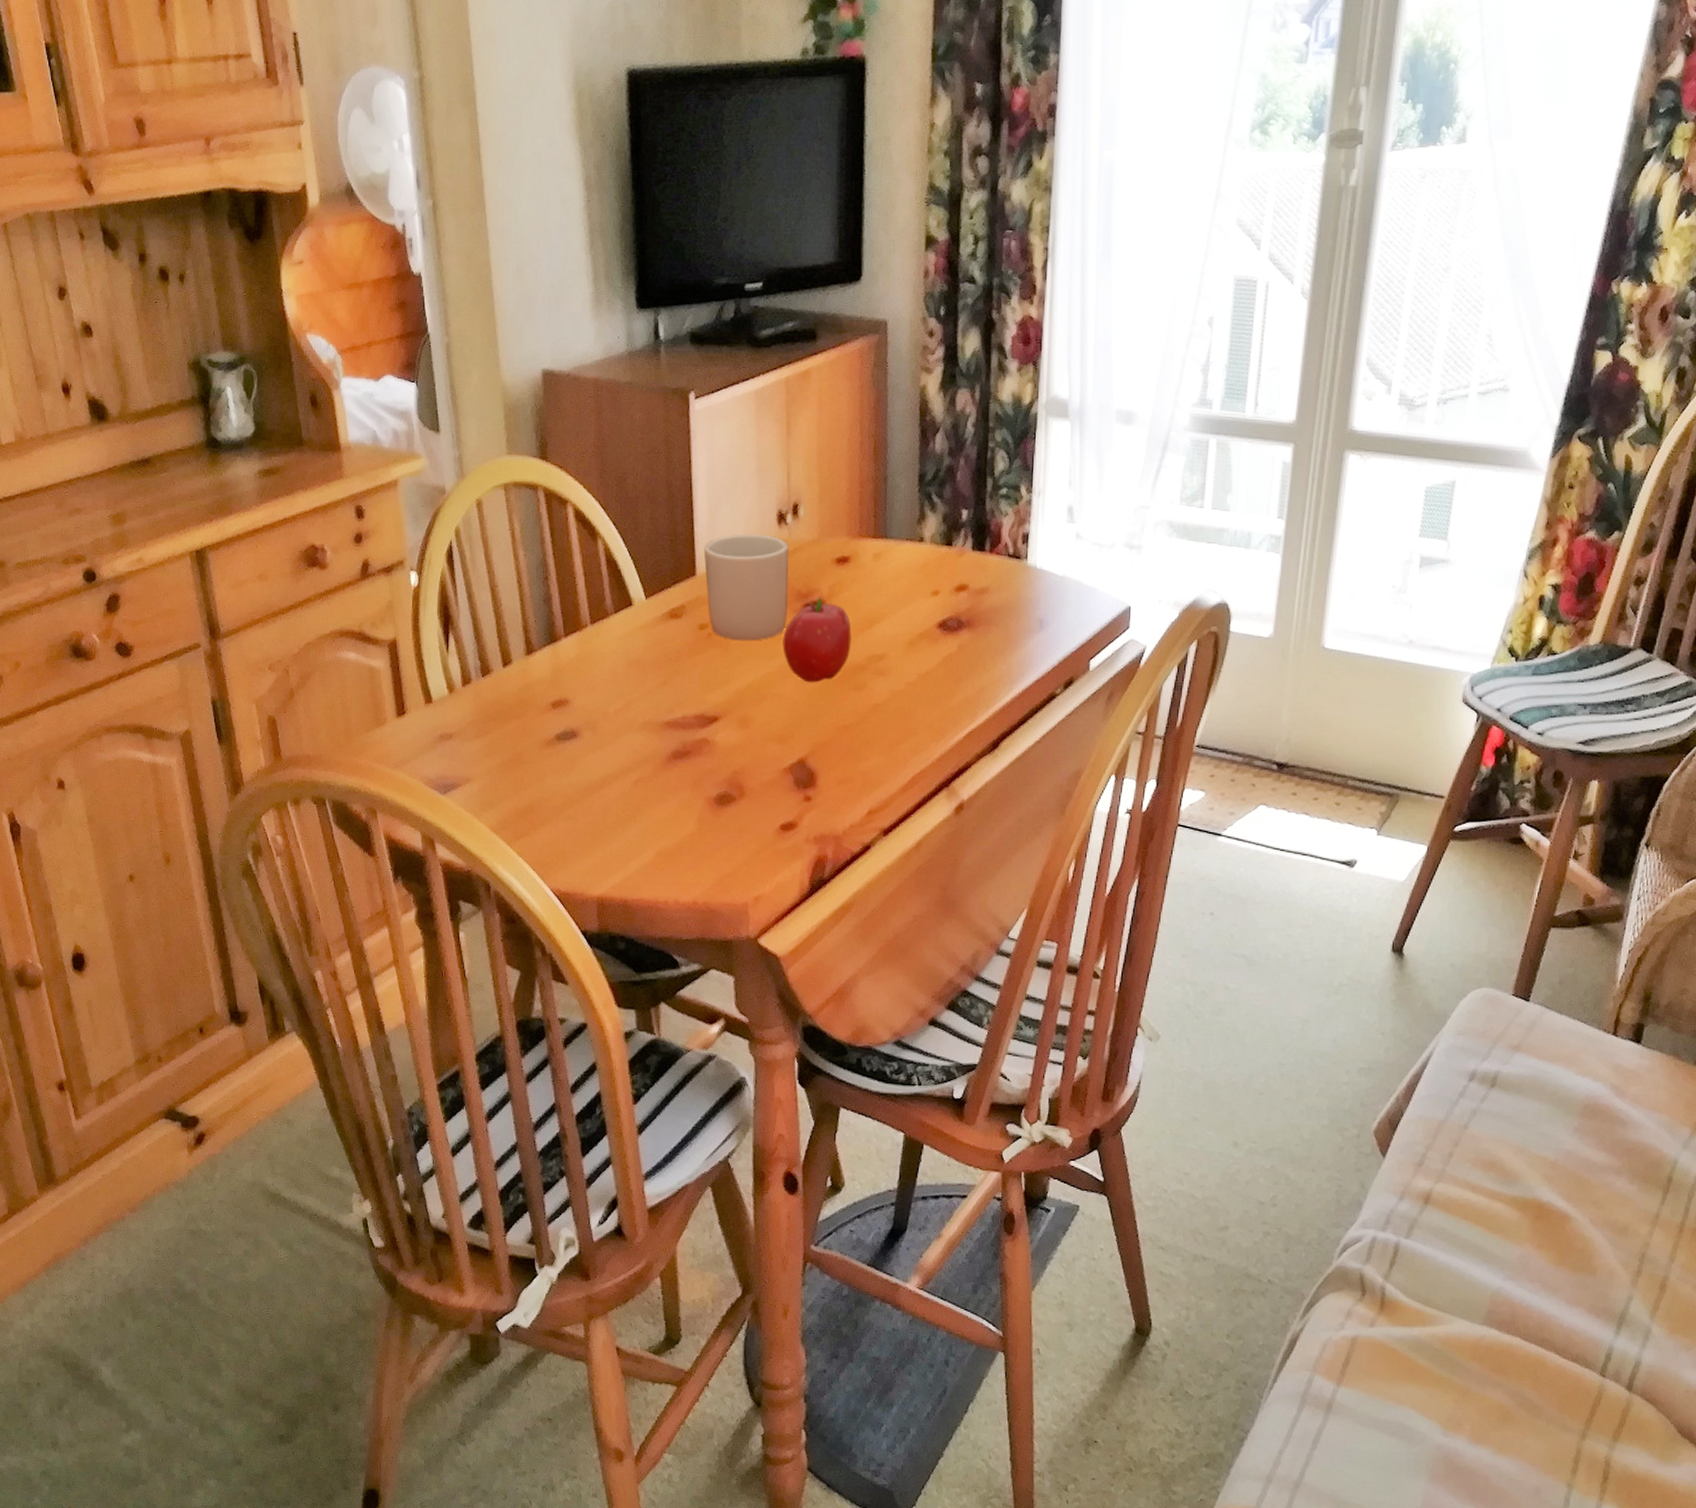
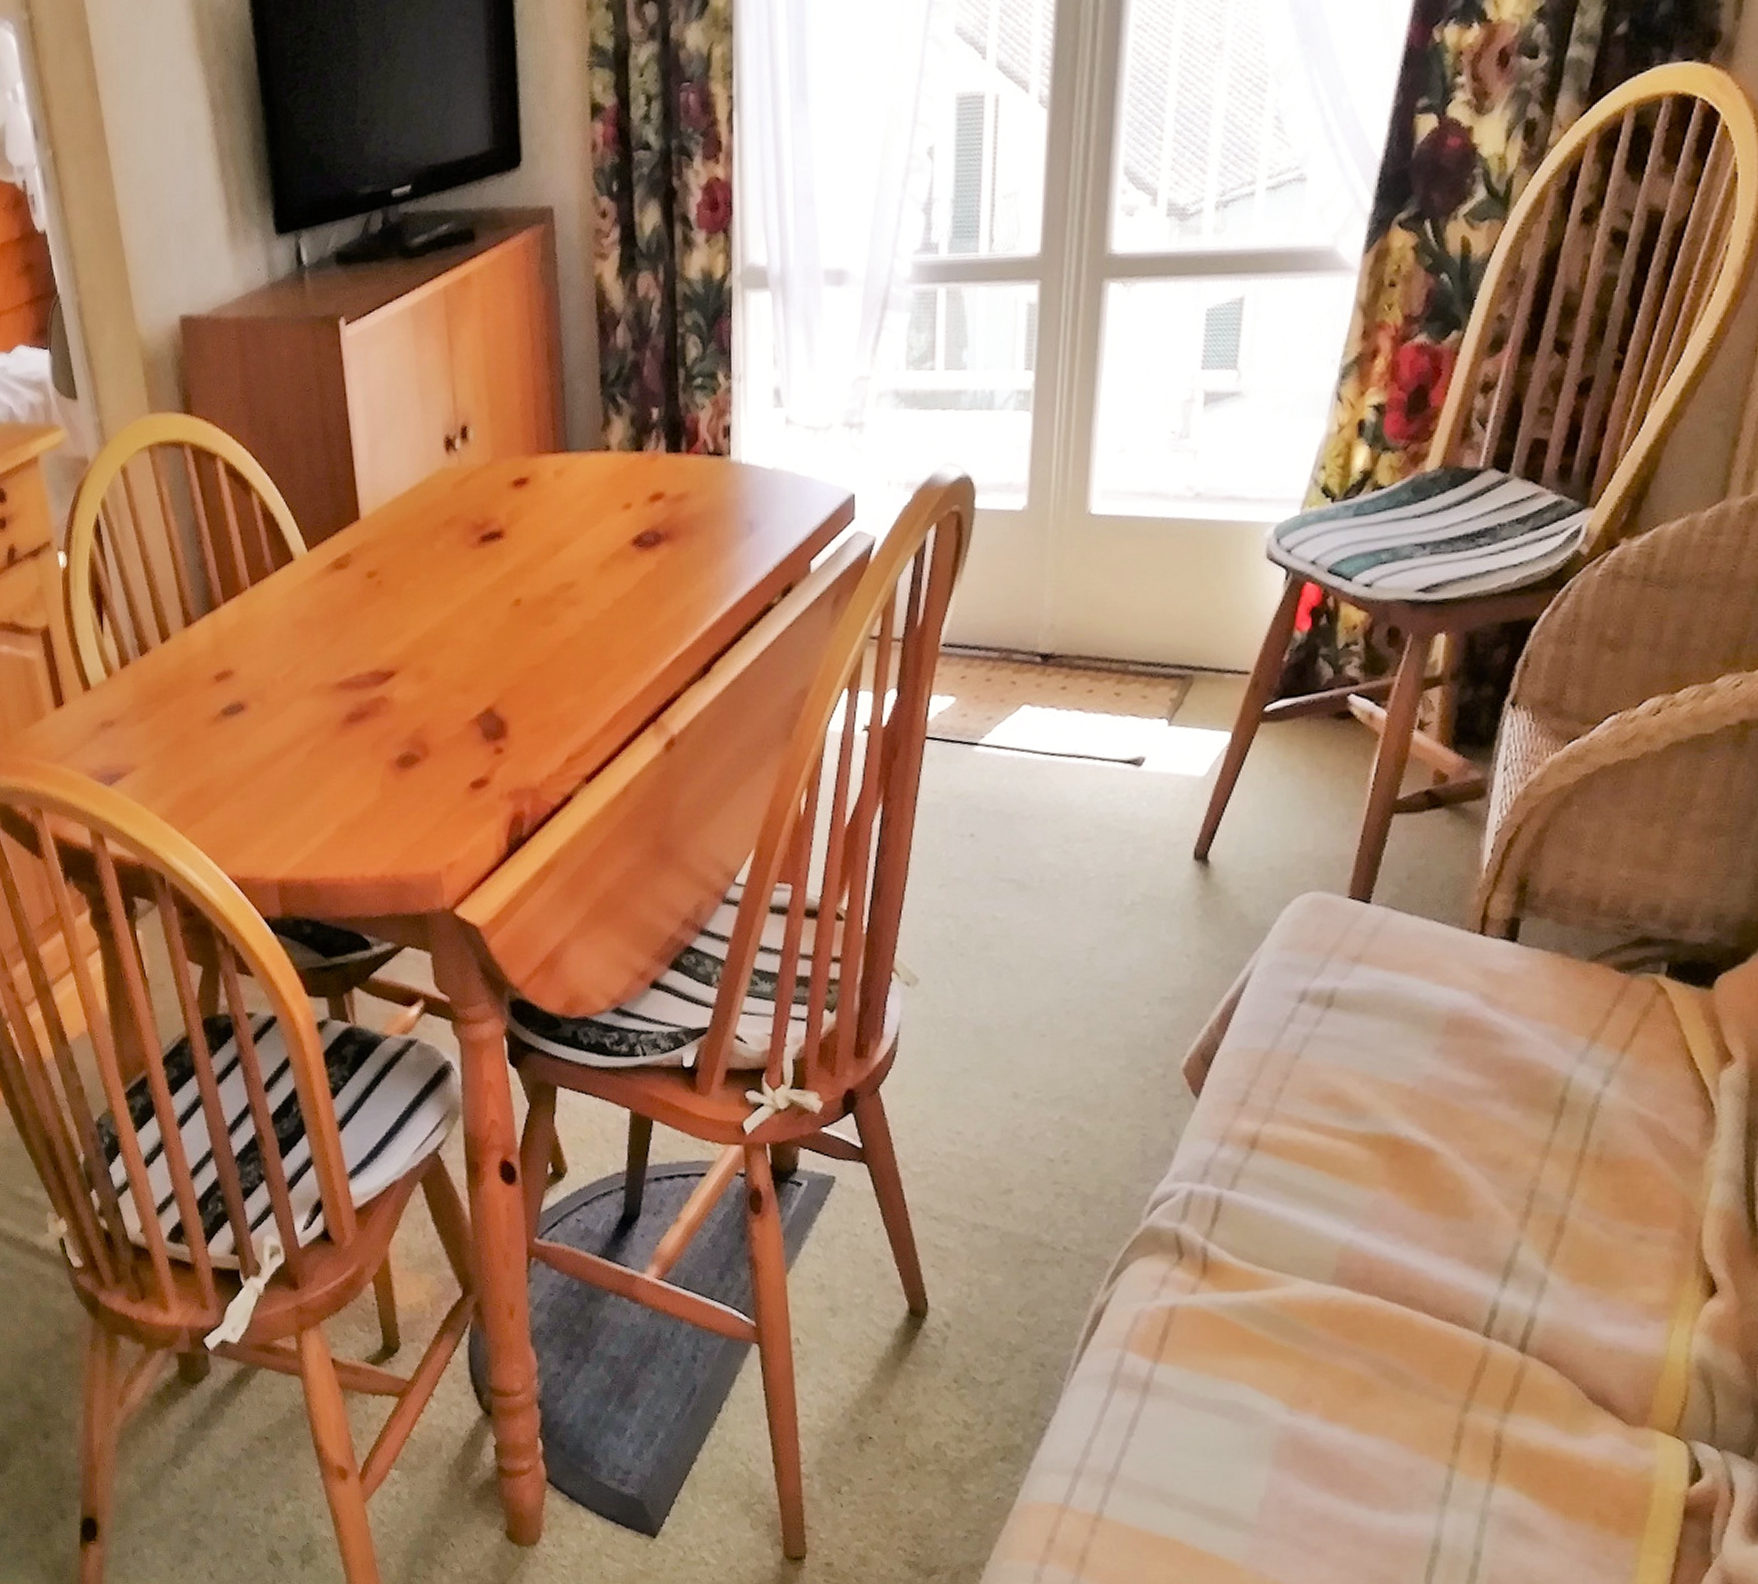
mug: present [704,533,789,641] -> none [367,464,463,586]
fruit: present [782,597,852,683] -> none [459,526,536,623]

